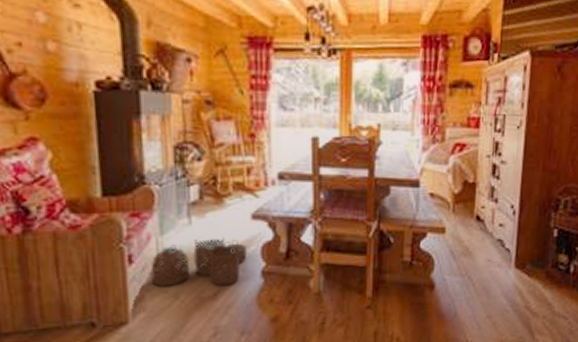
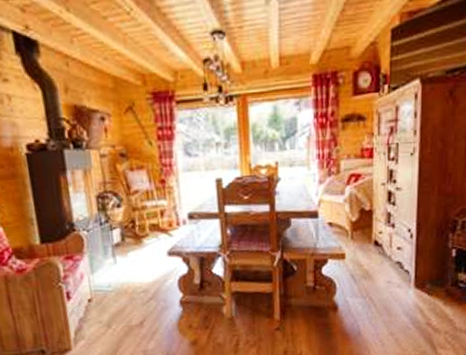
woven basket: present [150,237,247,287] -> none [85,273,166,318]

